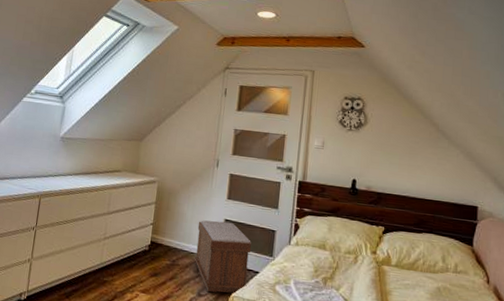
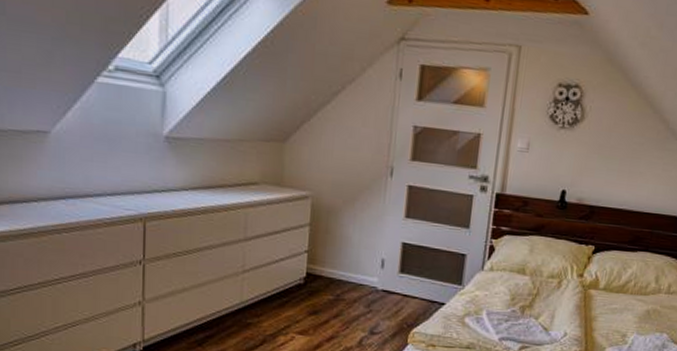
bench: present [194,220,251,293] -> none [364,244,436,329]

